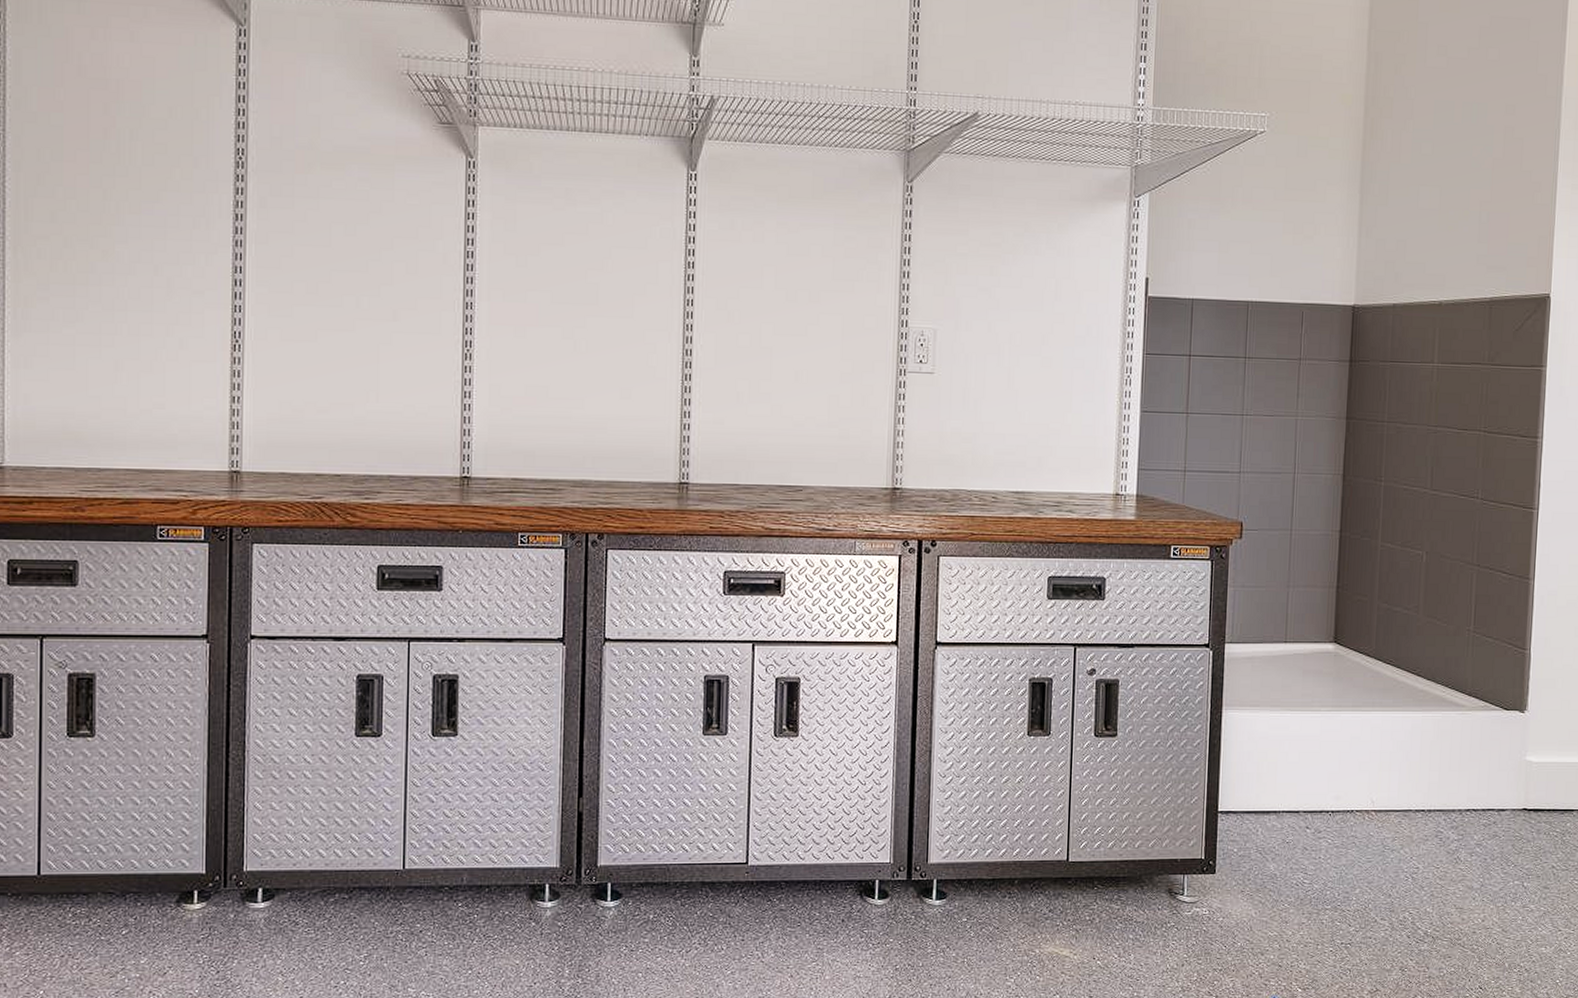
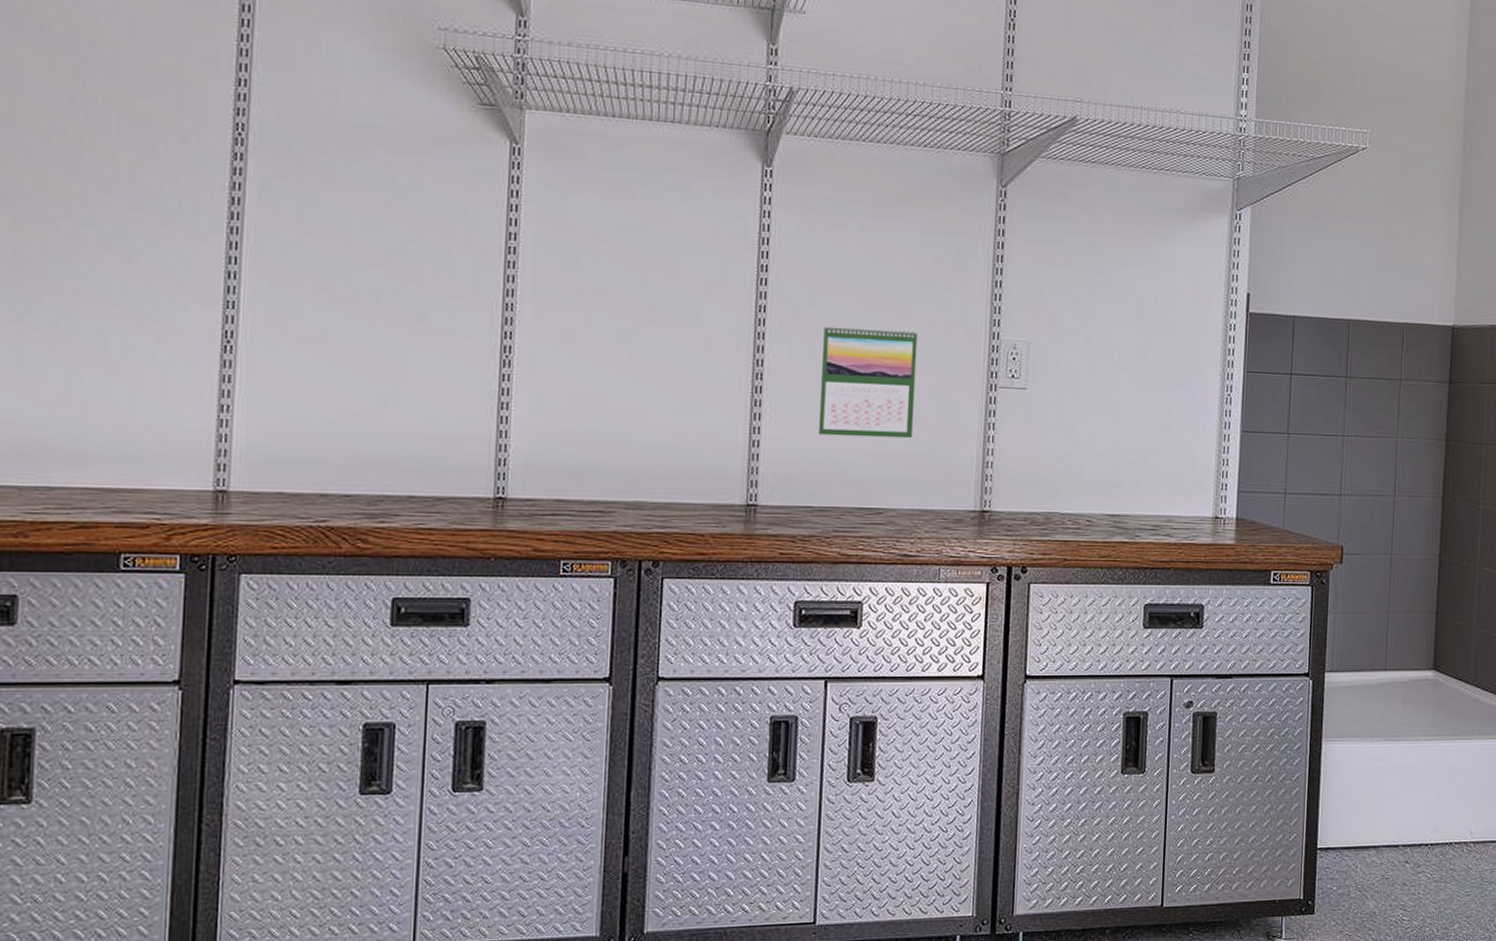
calendar: none [743,316,832,421] -> present [819,324,918,439]

